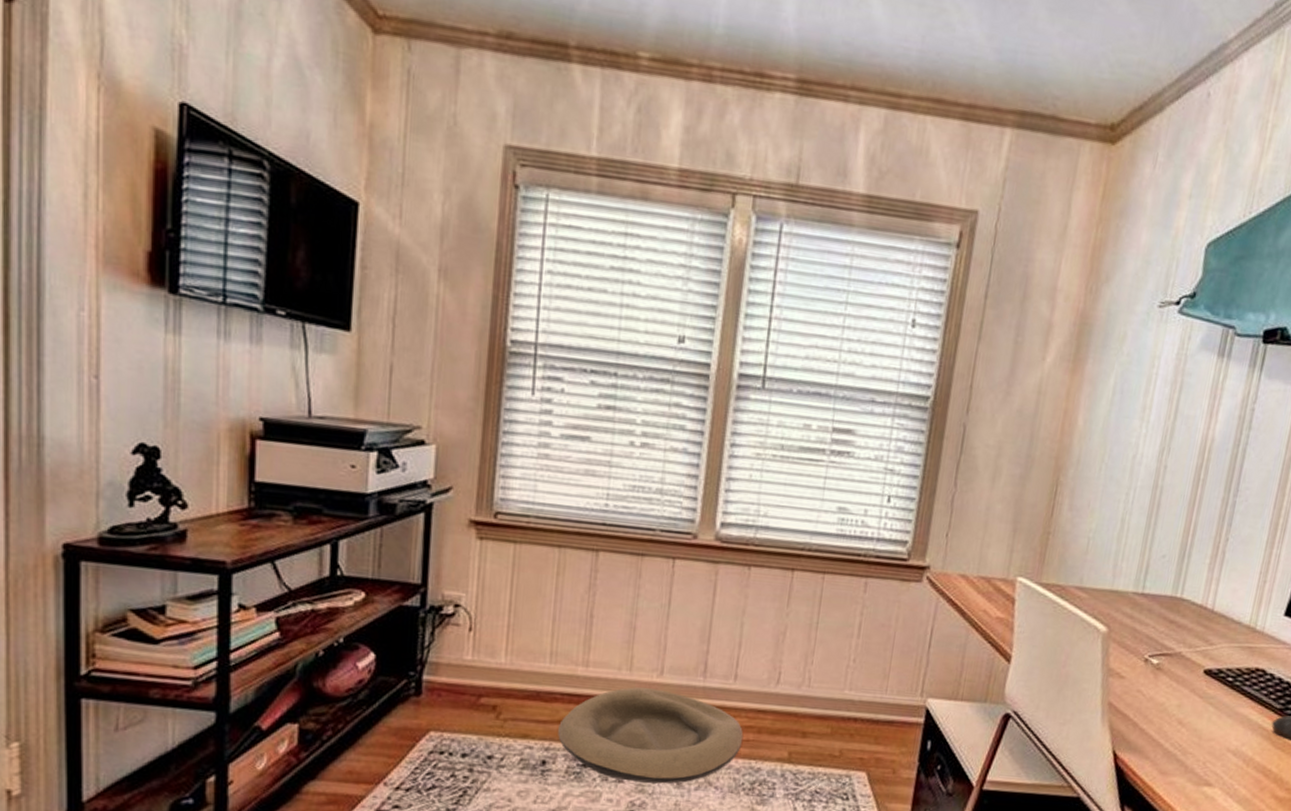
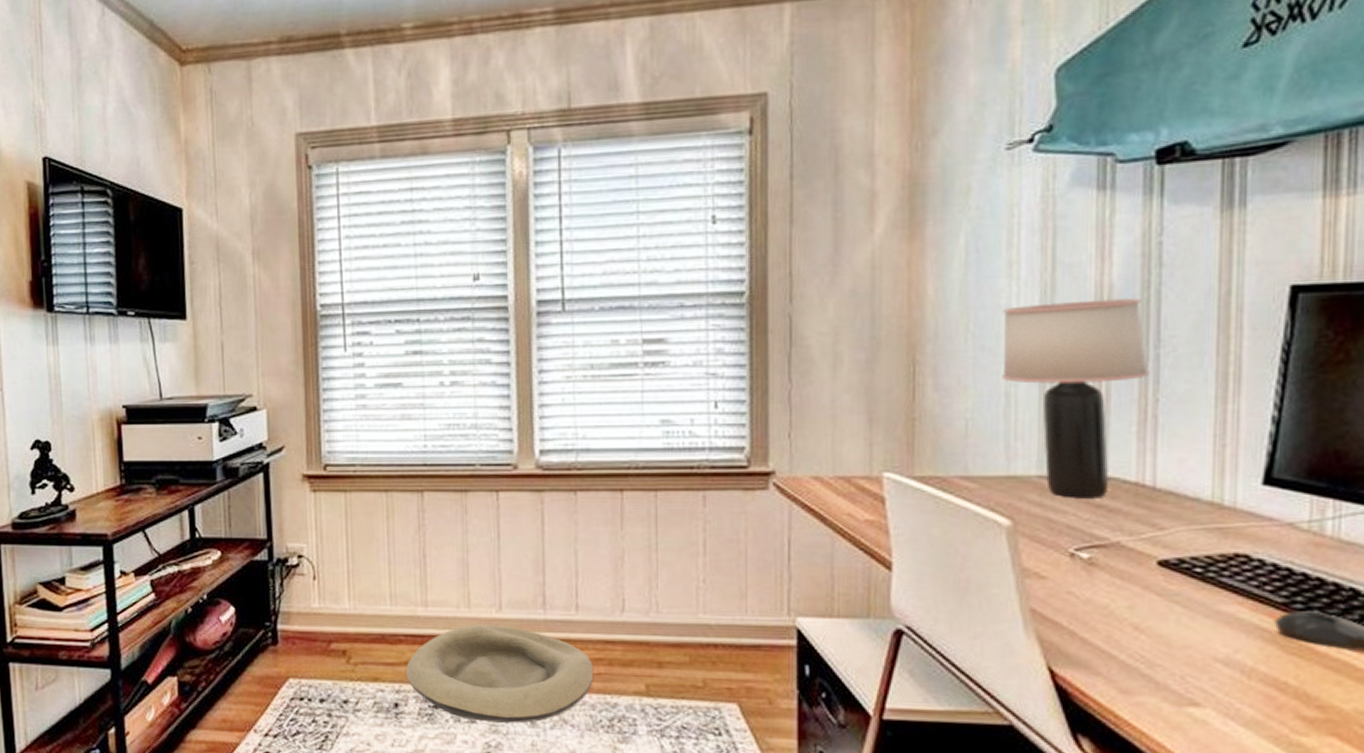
table lamp: none [1121,445,1231,615] -> present [1002,298,1150,497]

